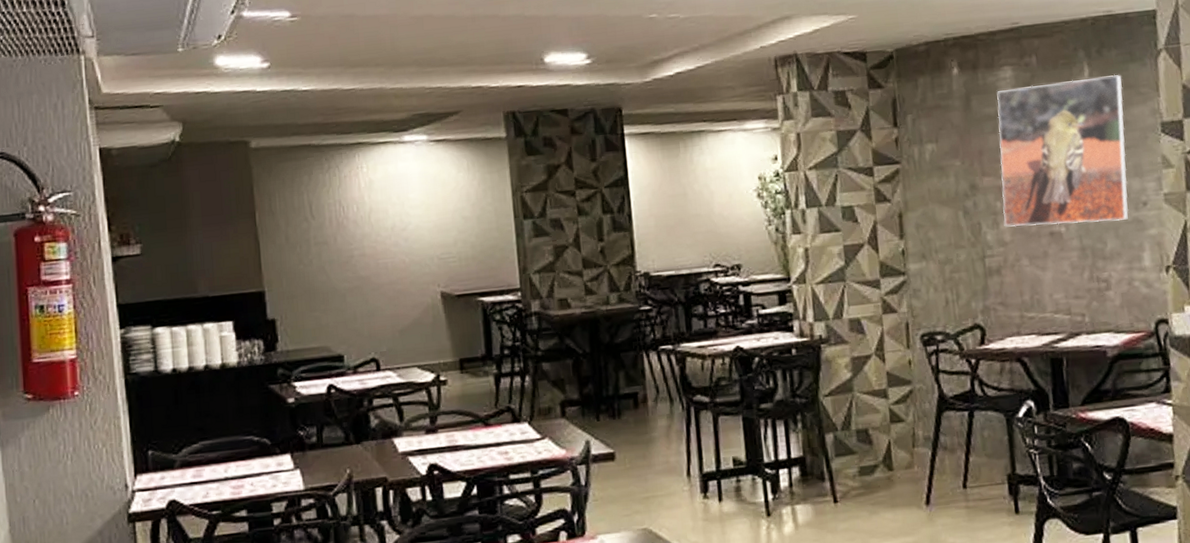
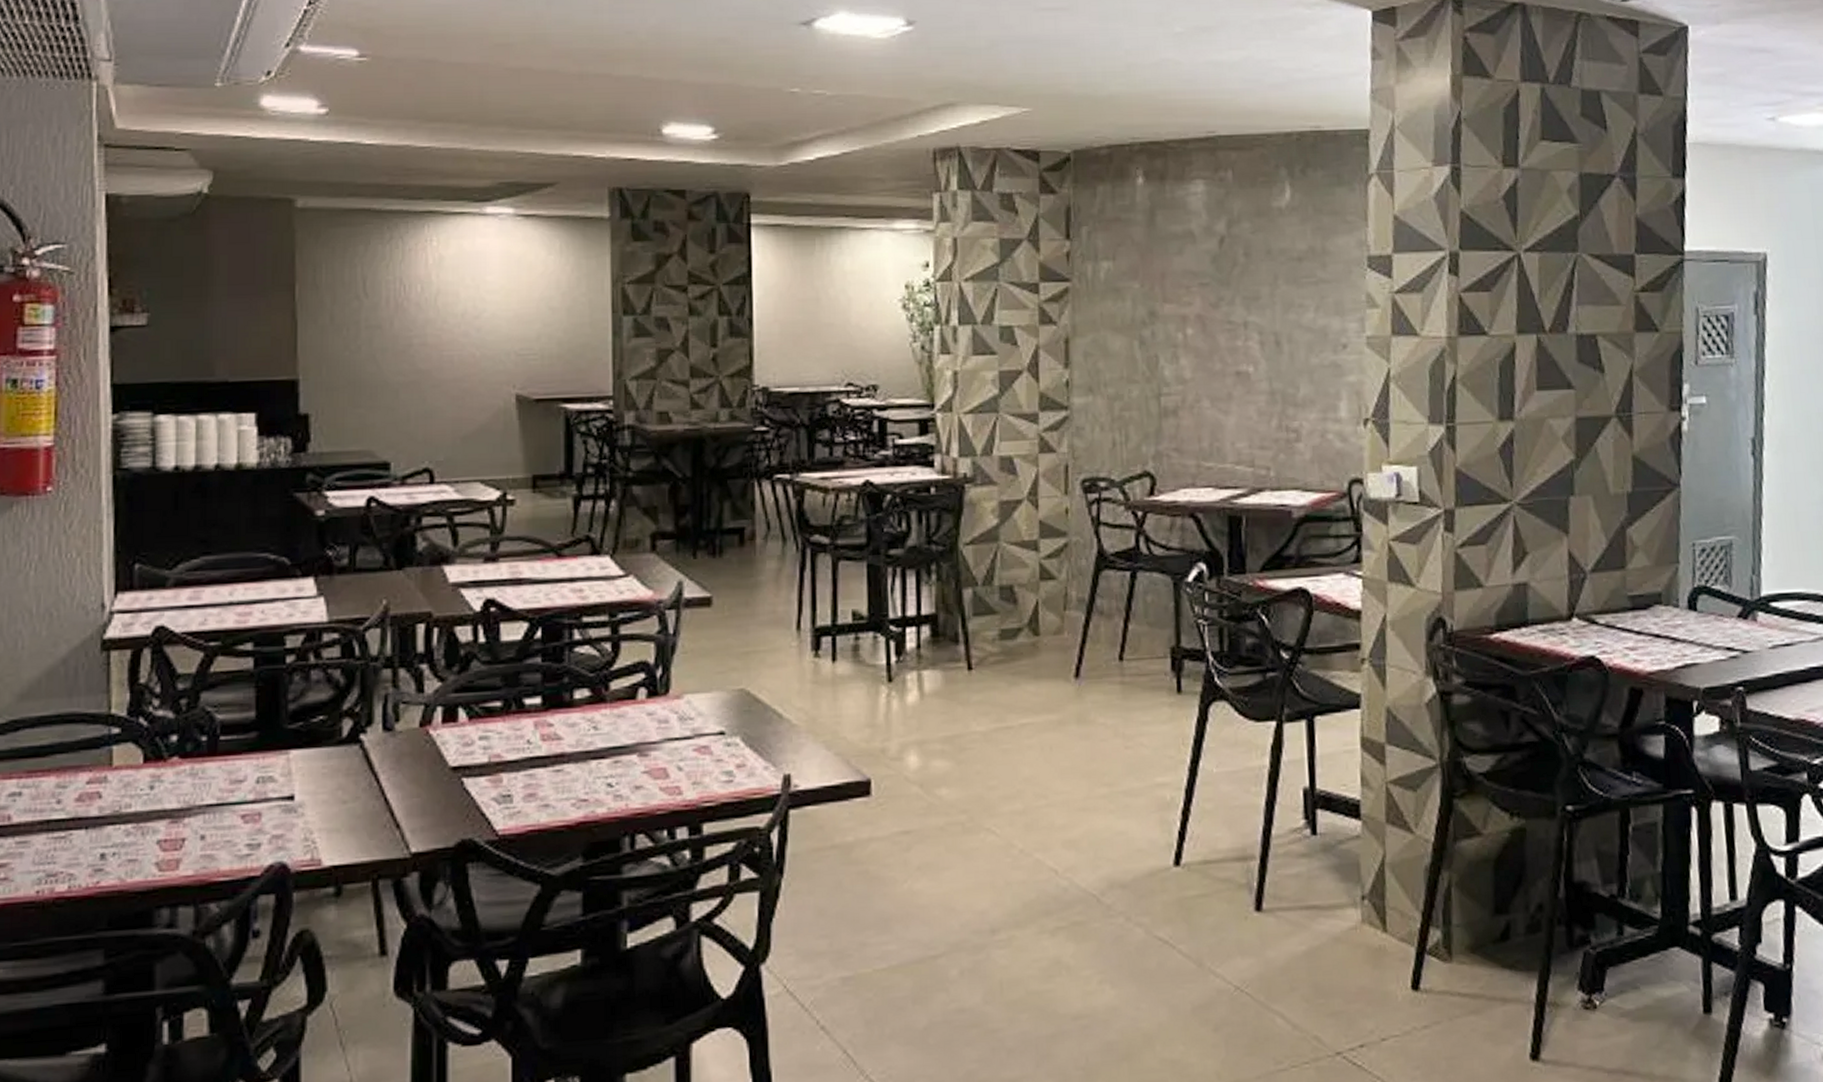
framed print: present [997,74,1129,227] -> none [1184,198,1328,364]

